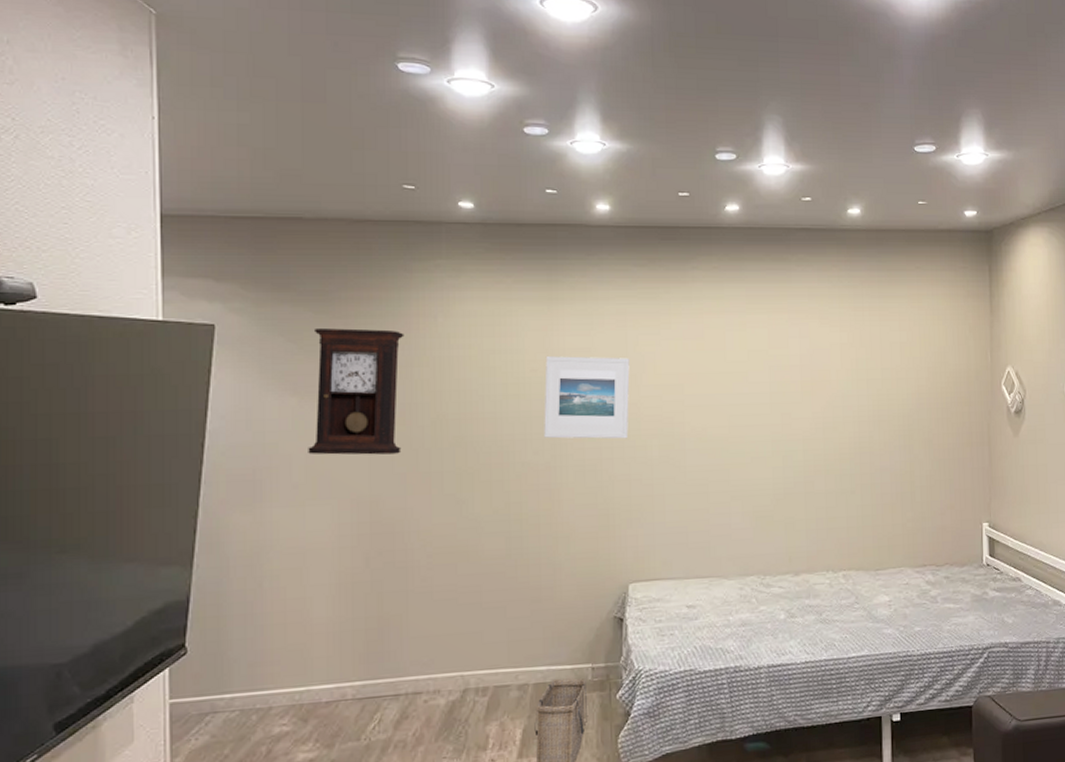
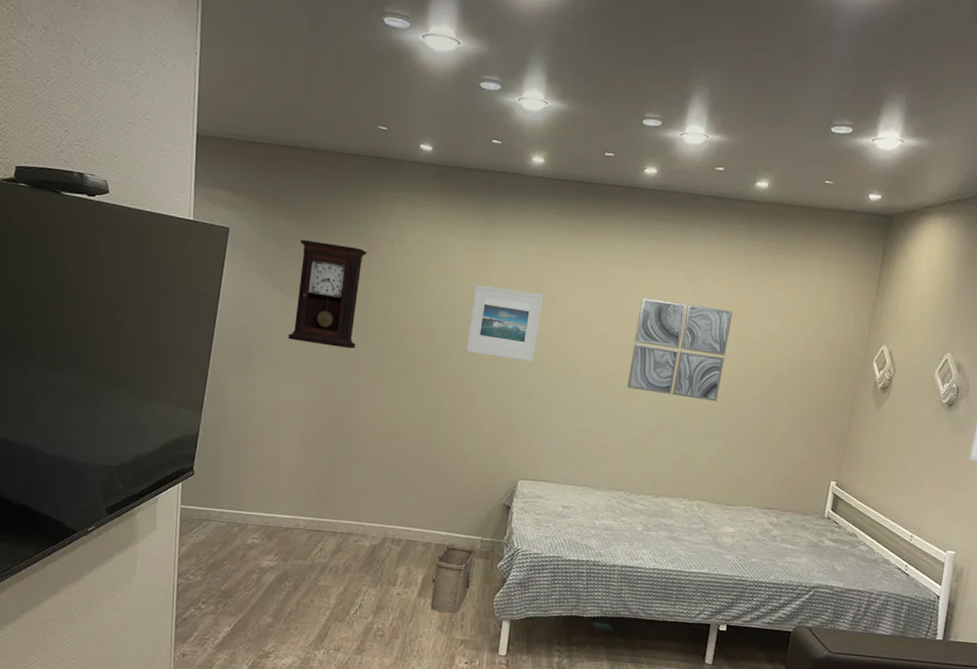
wall art: none [742,347,847,454] -> present [627,297,733,402]

